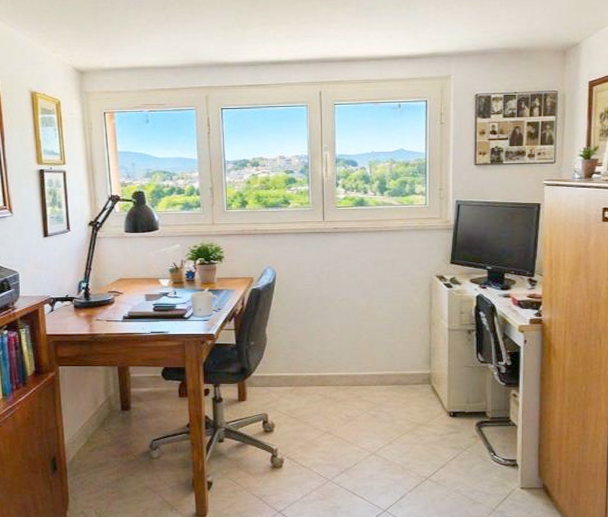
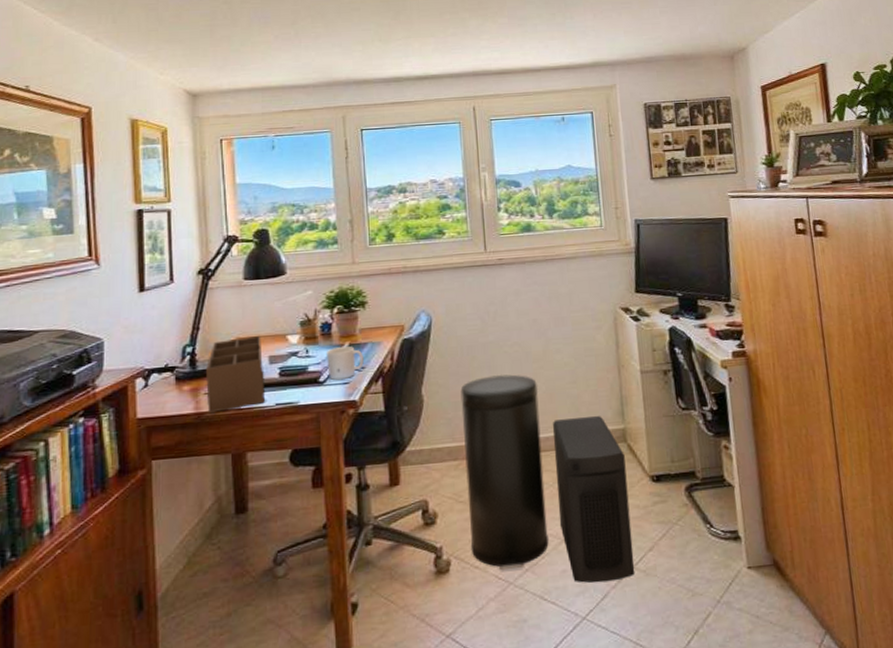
desk organizer: none [96,277,142,335] -> present [205,335,265,414]
pedal bin: none [297,323,361,470] -> present [460,374,549,570]
computer tower: none [370,362,429,487] -> present [552,416,635,583]

